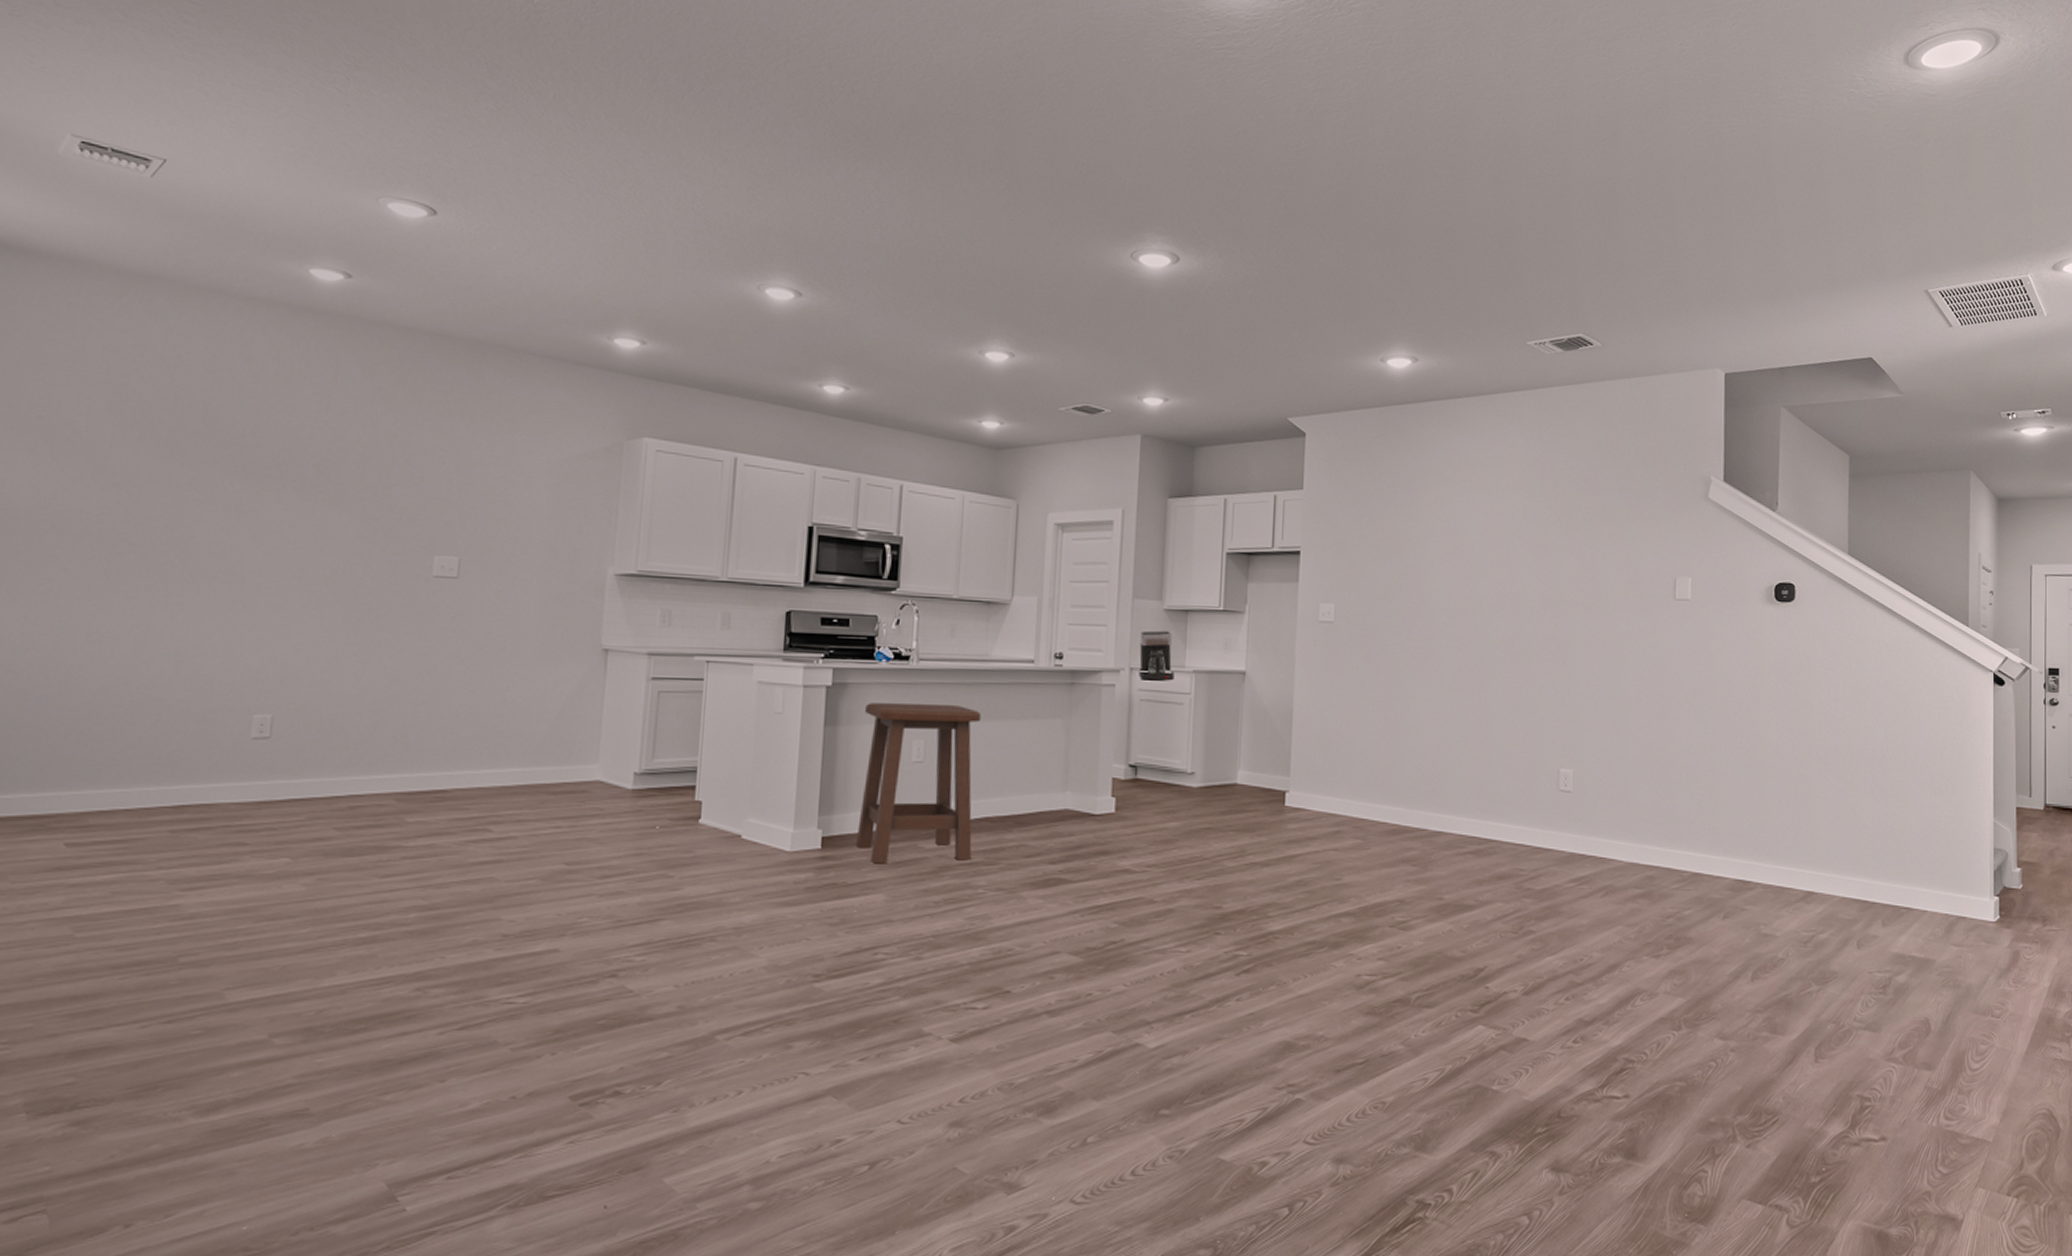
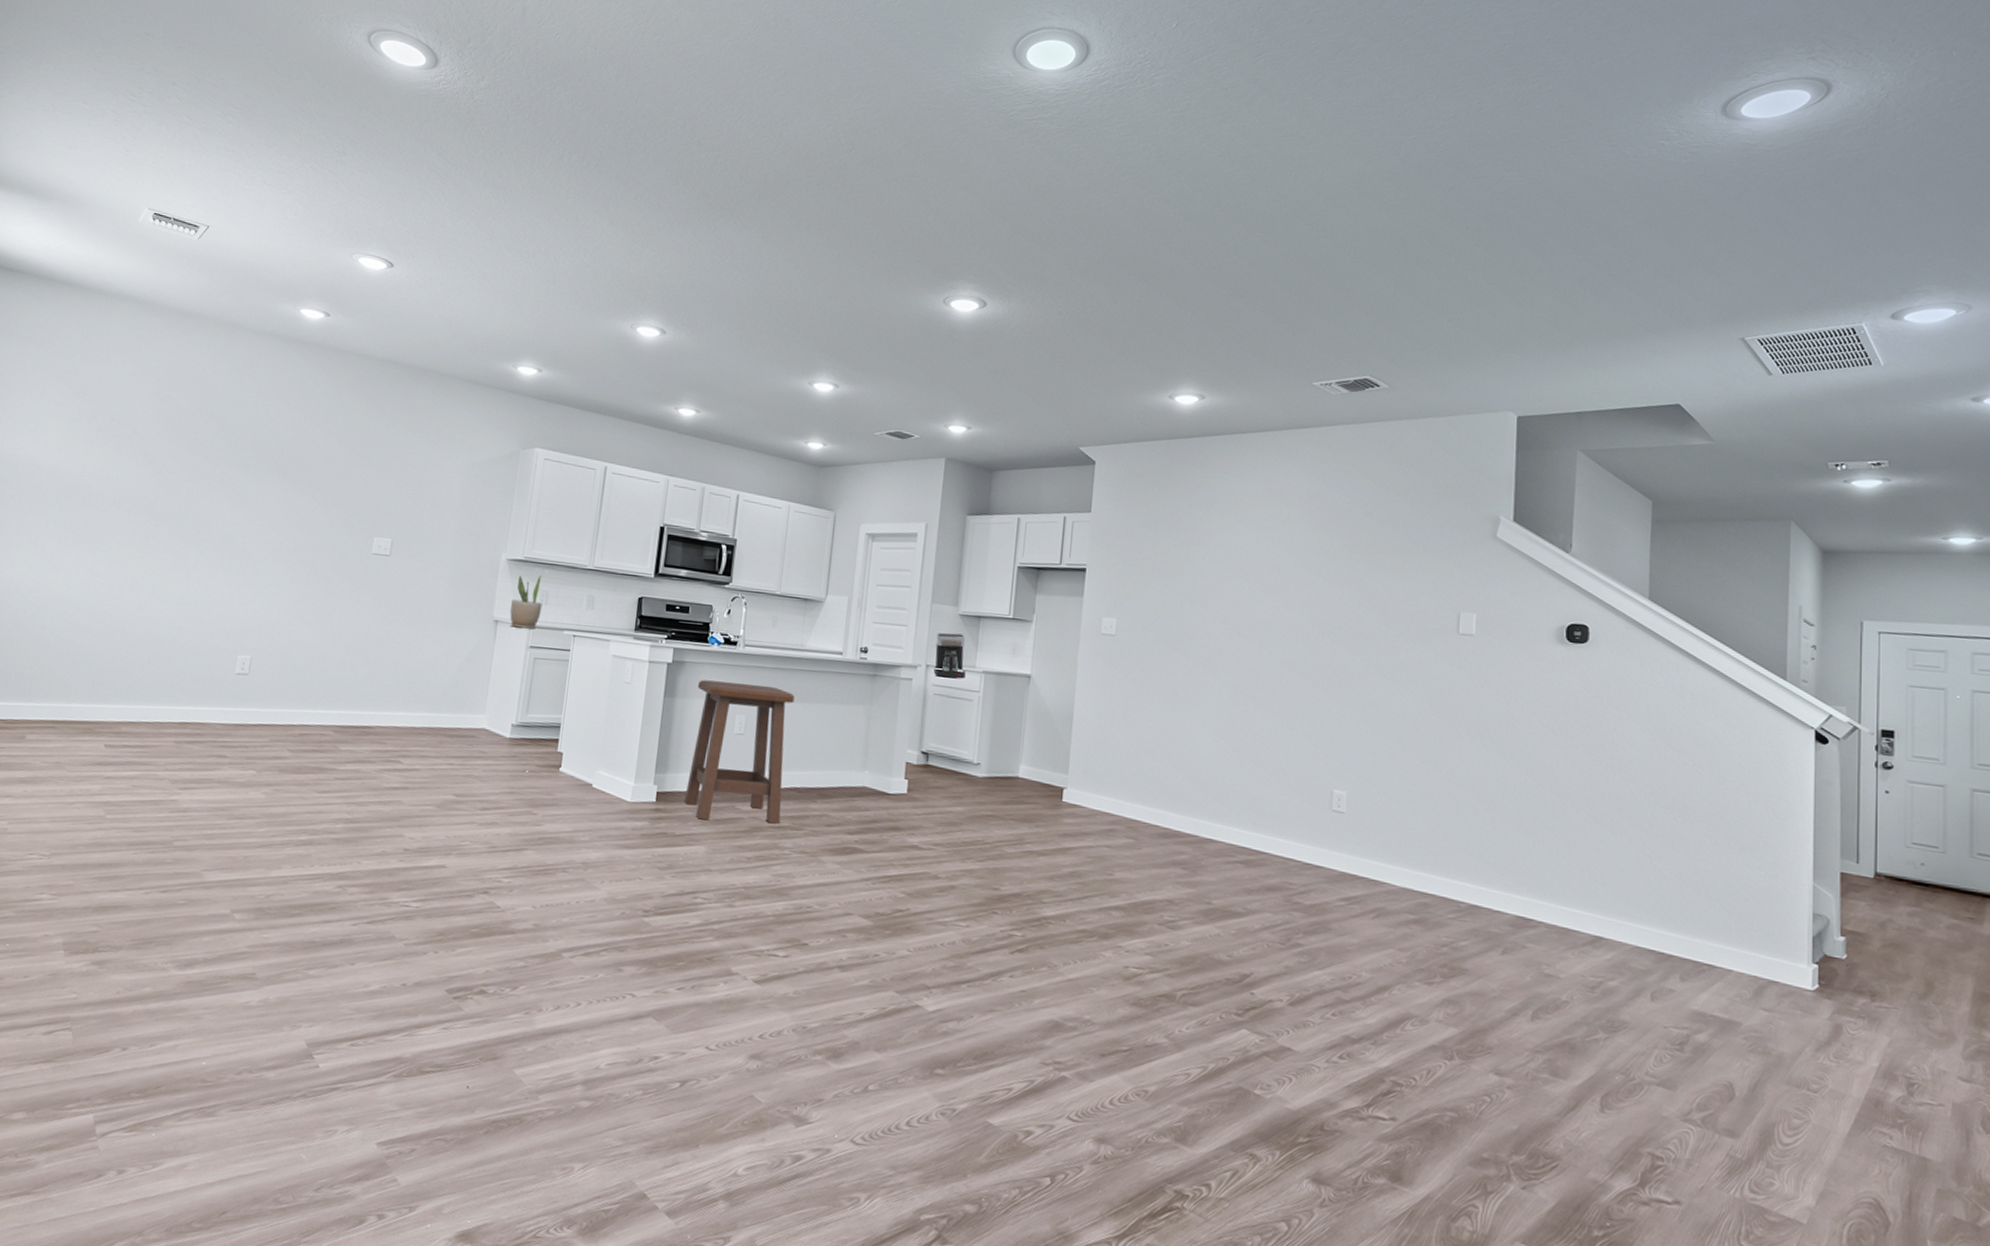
potted plant: none [623,591,665,657] -> present [510,575,543,630]

